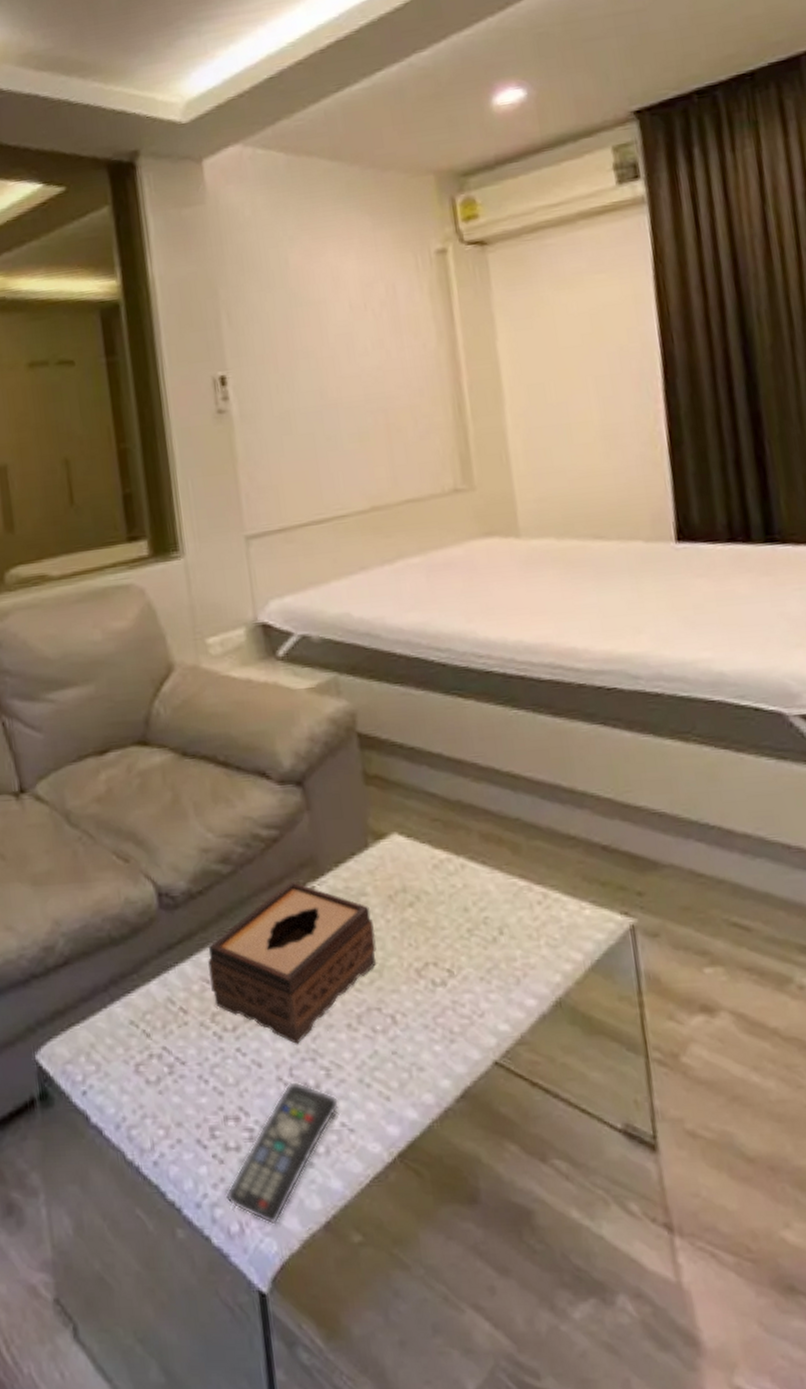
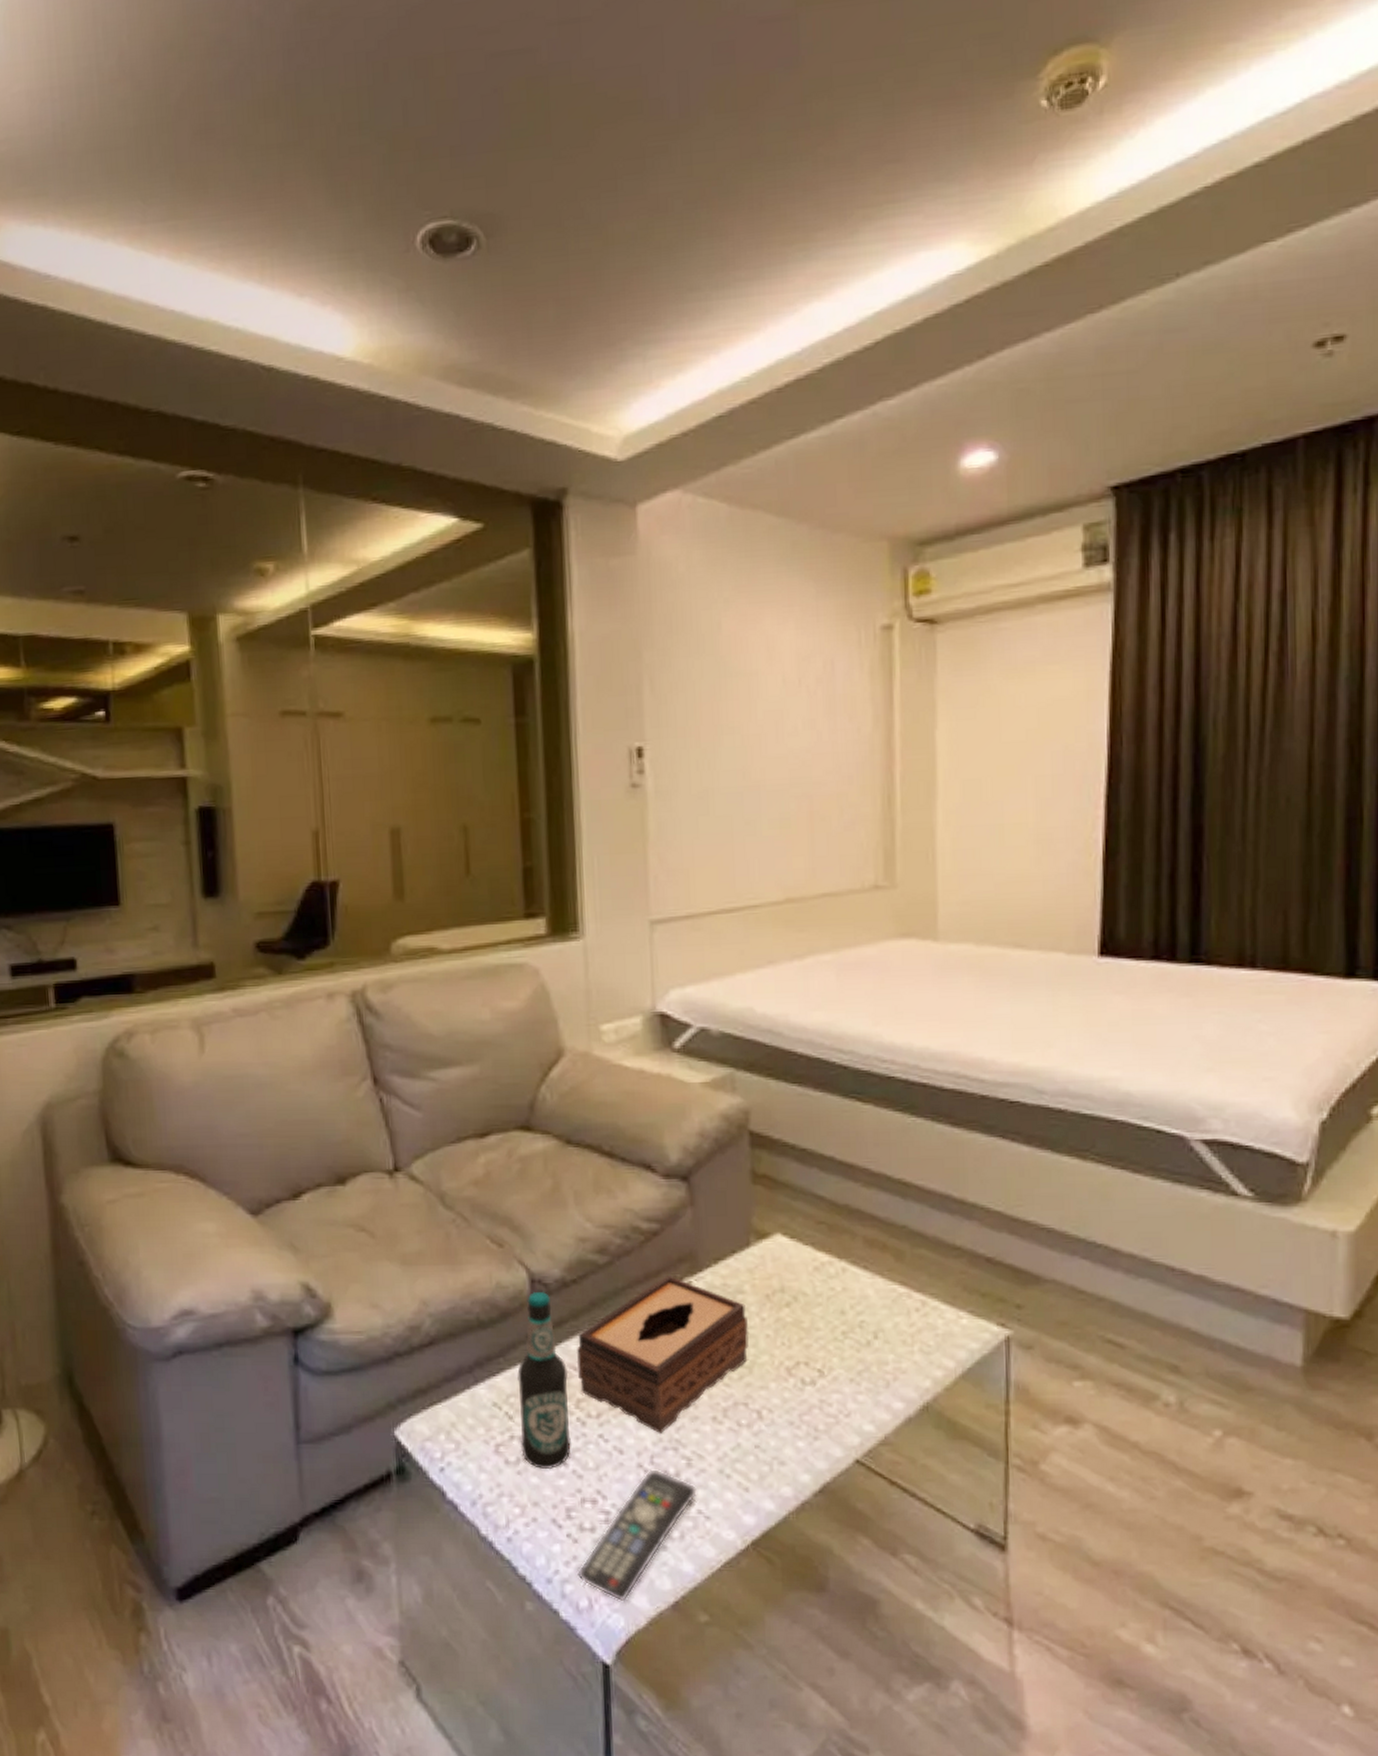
bottle: none [151,904,210,1088] -> present [517,1291,571,1470]

